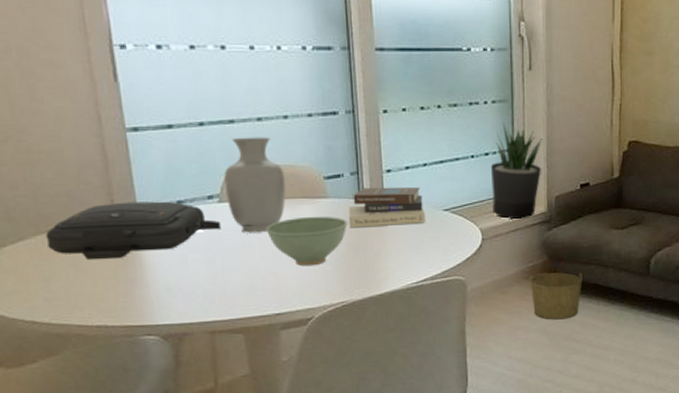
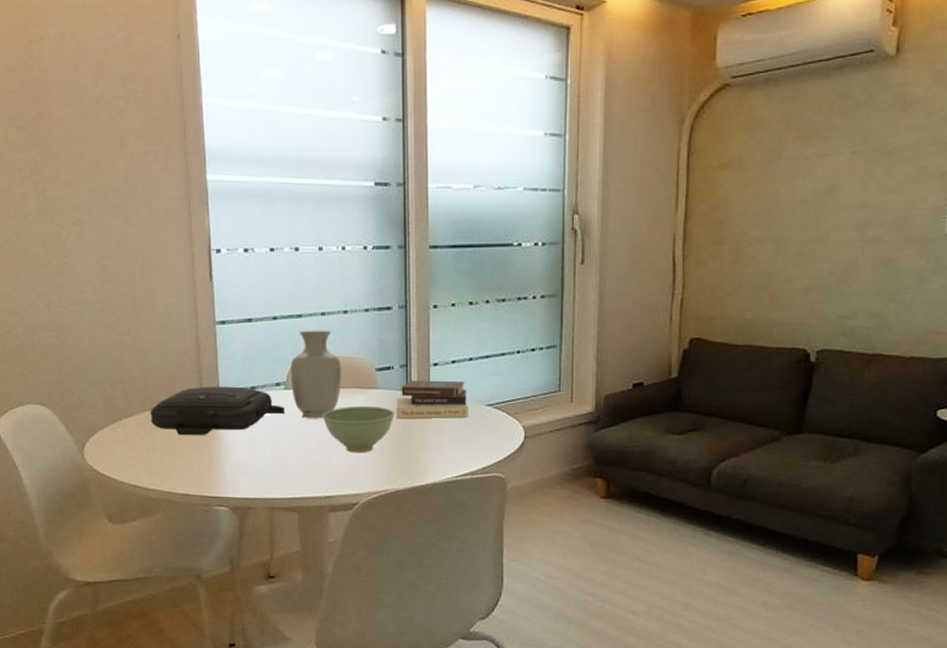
planter: present [490,122,543,220] -> none [536,317,593,419]
basket: present [530,272,582,320] -> none [573,477,632,528]

